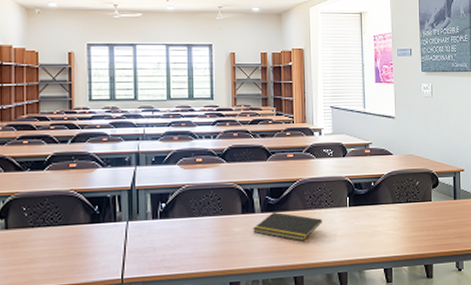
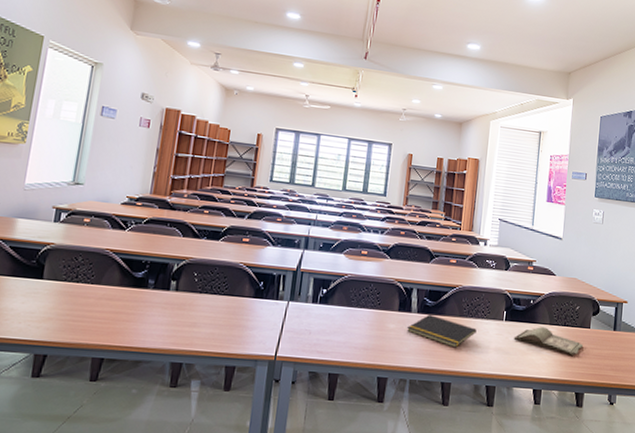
hardback book: none [359,207,427,230] -> present [513,327,584,356]

